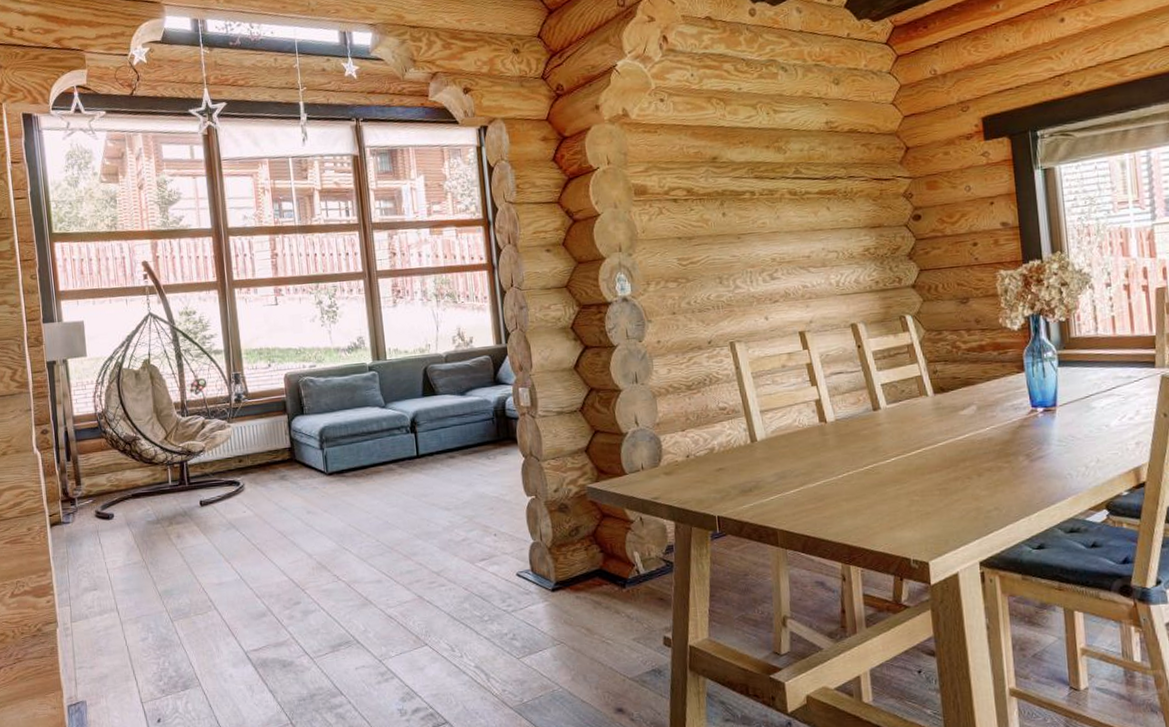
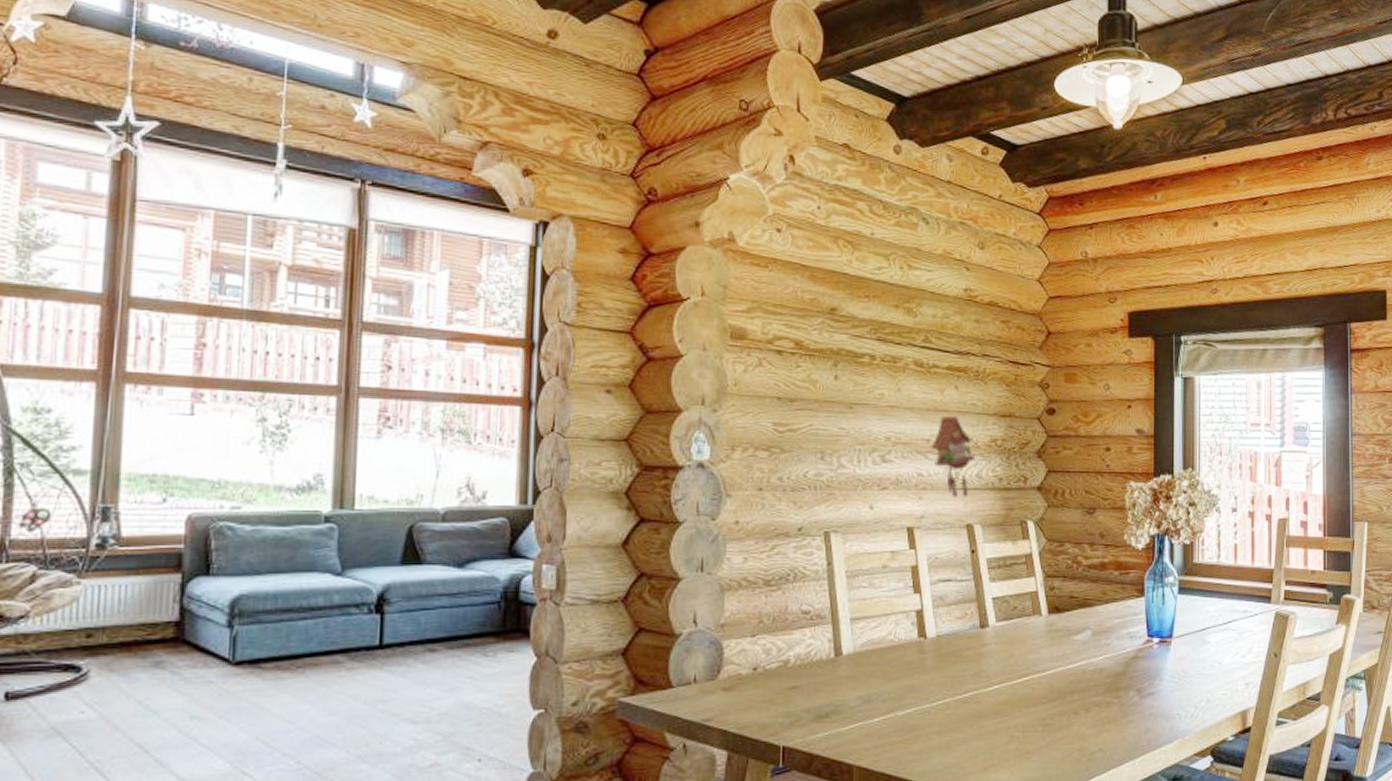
cuckoo clock: none [811,233,852,303] -> present [931,416,976,499]

